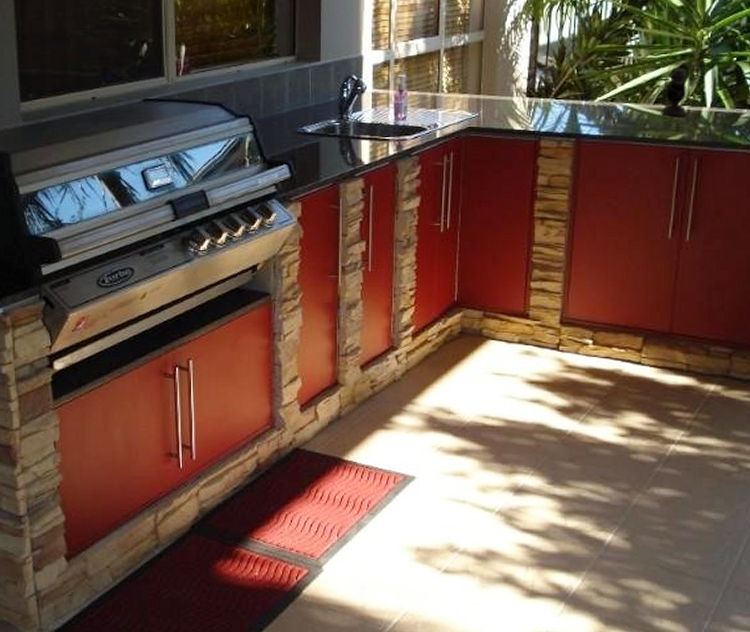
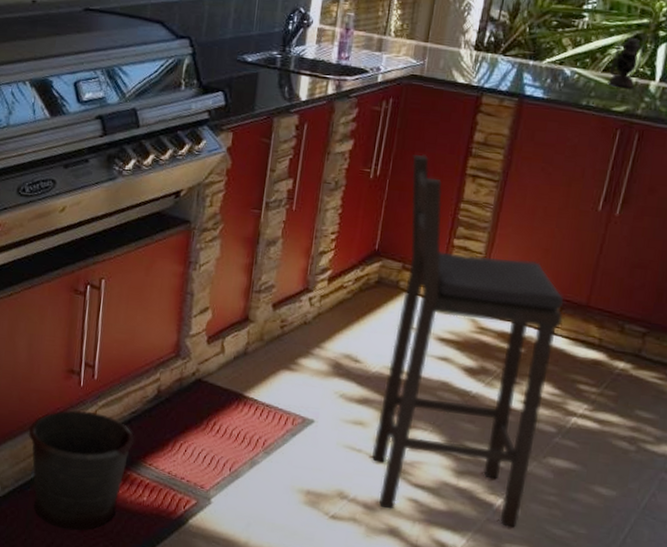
bucket: none [133,493,240,614] -> present [28,410,135,531]
bar stool: none [476,203,648,562] -> present [371,154,565,527]

